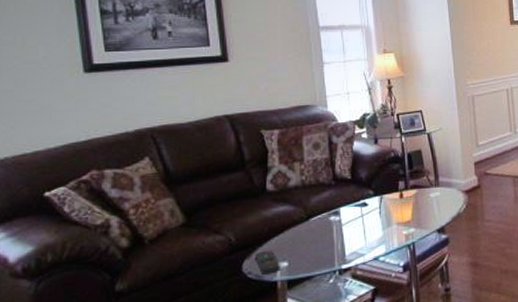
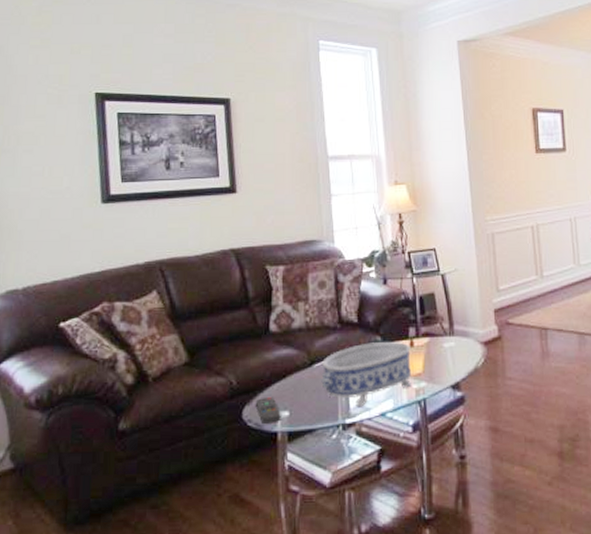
decorative bowl: none [318,194,401,254] -> present [321,342,411,407]

